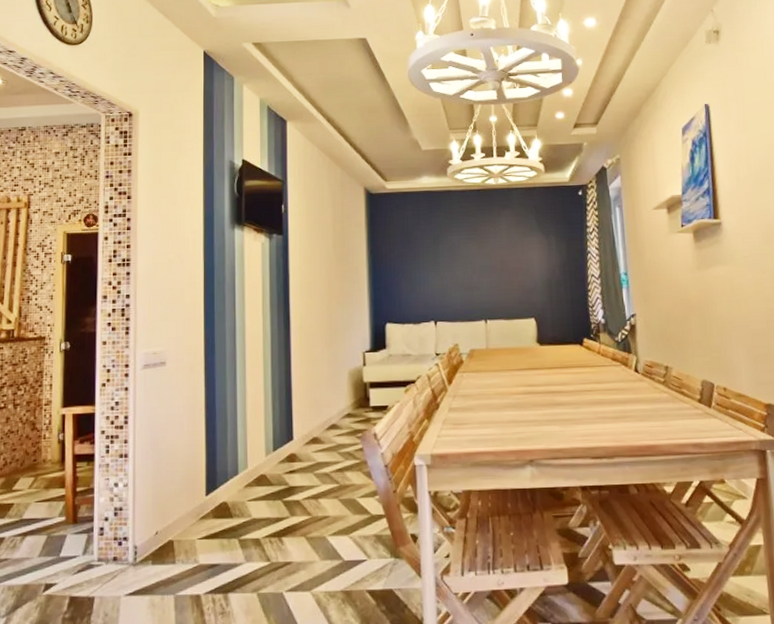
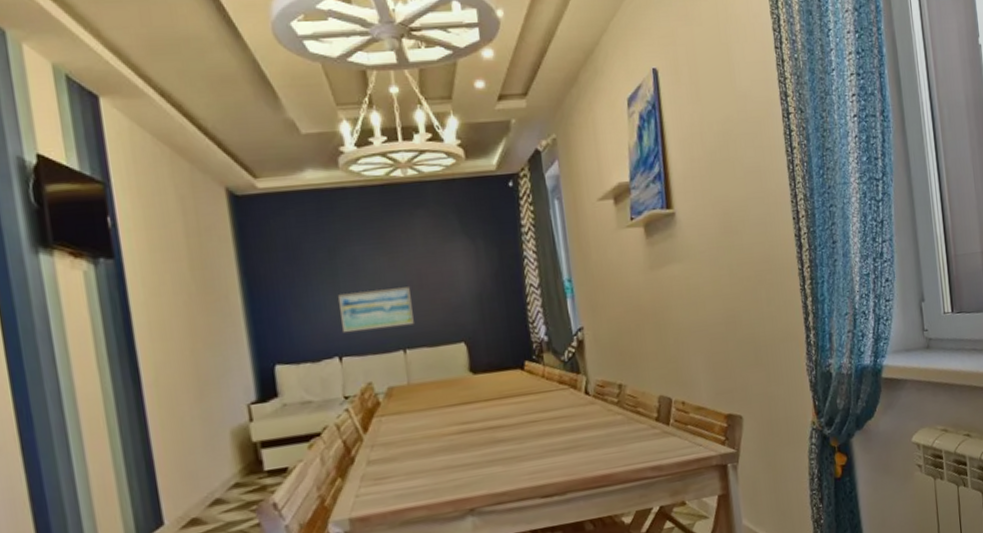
wall art: none [437,270,495,303] -> present [337,287,414,334]

